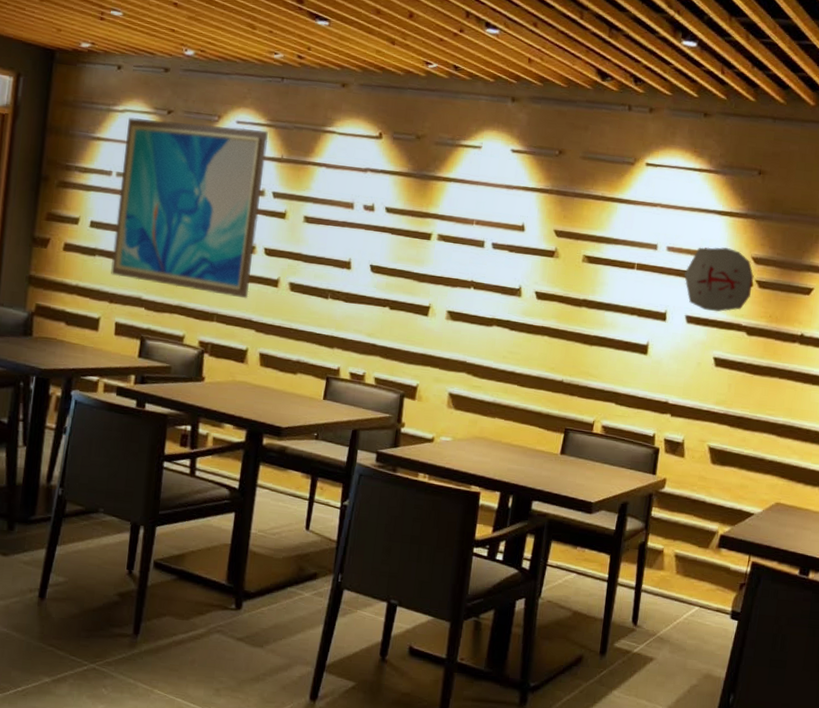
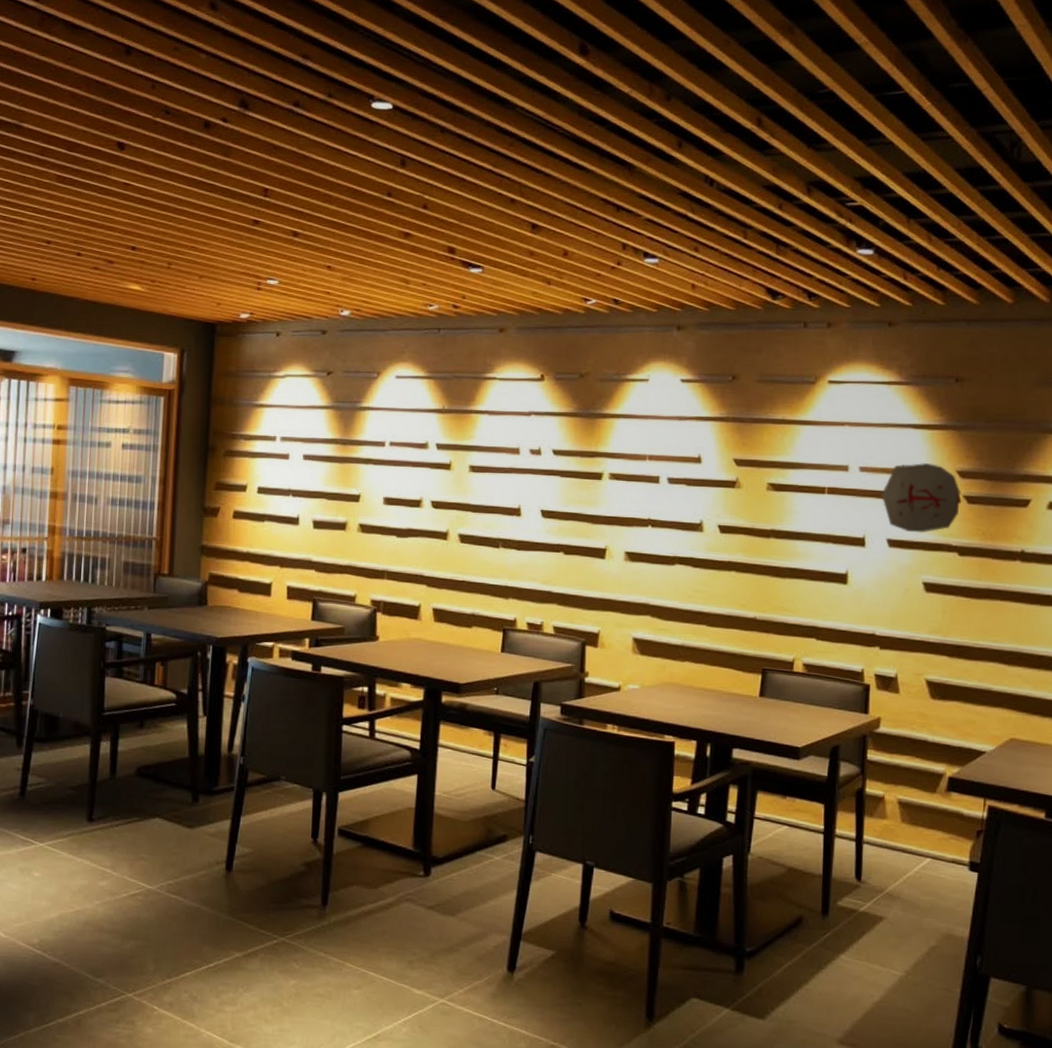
wall art: present [111,117,268,299] -> none [280,382,428,554]

